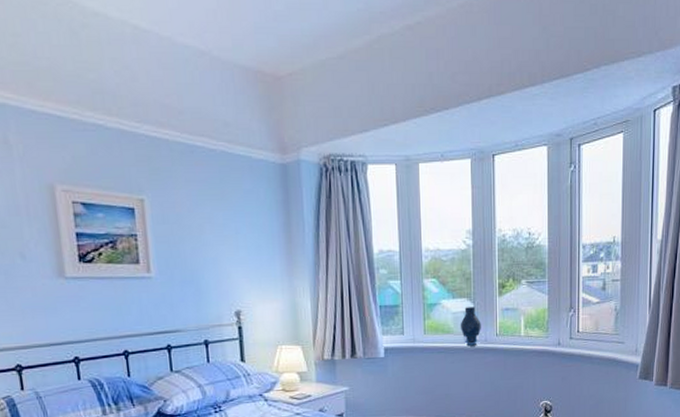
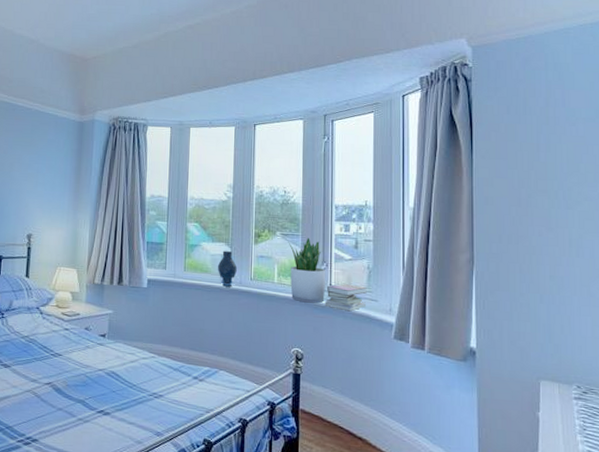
planter: none [534,283,574,353] -> present [288,237,326,304]
books: none [572,329,614,357] -> present [325,284,367,312]

